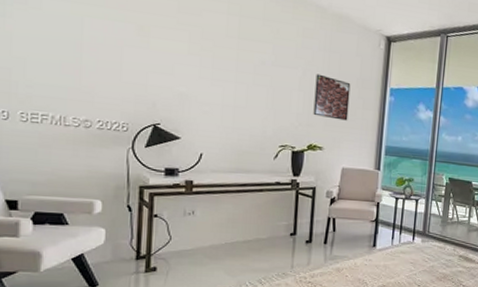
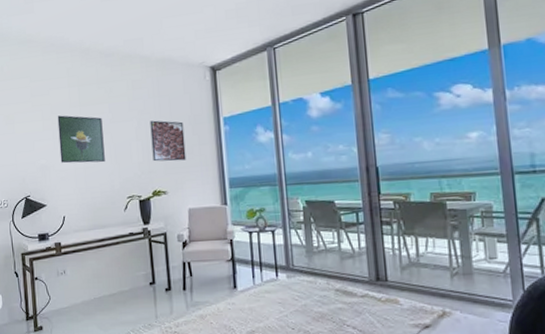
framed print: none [205,42,263,106] -> present [57,115,105,164]

